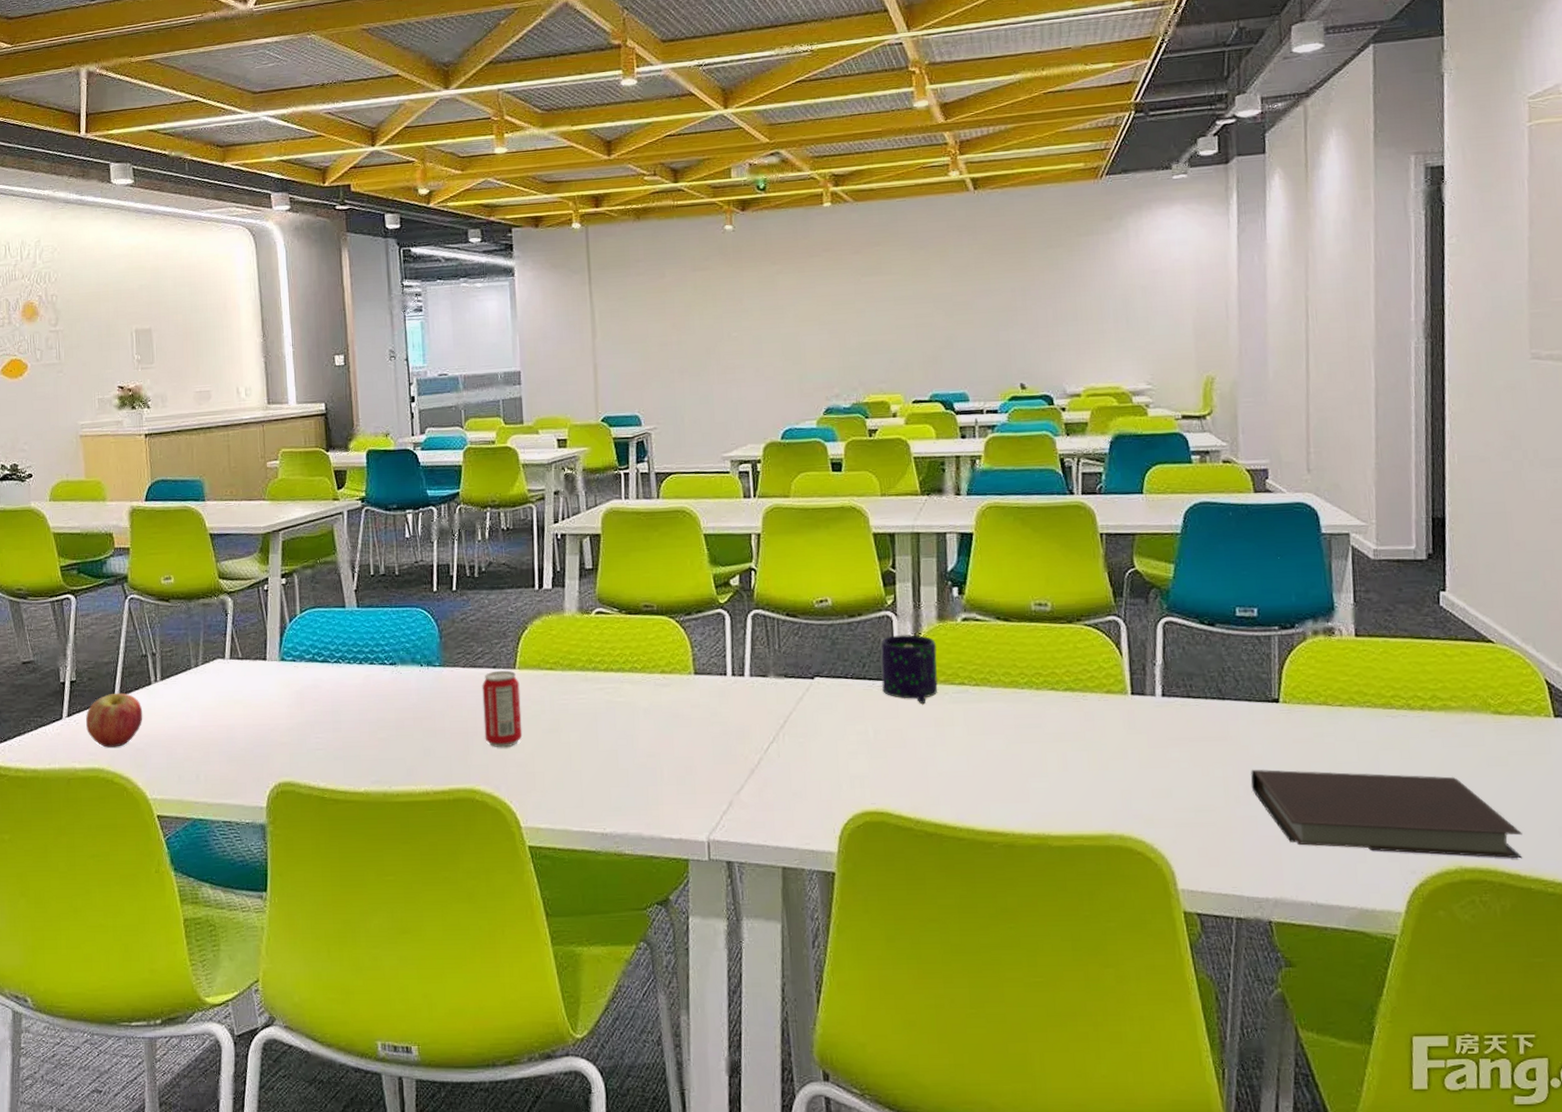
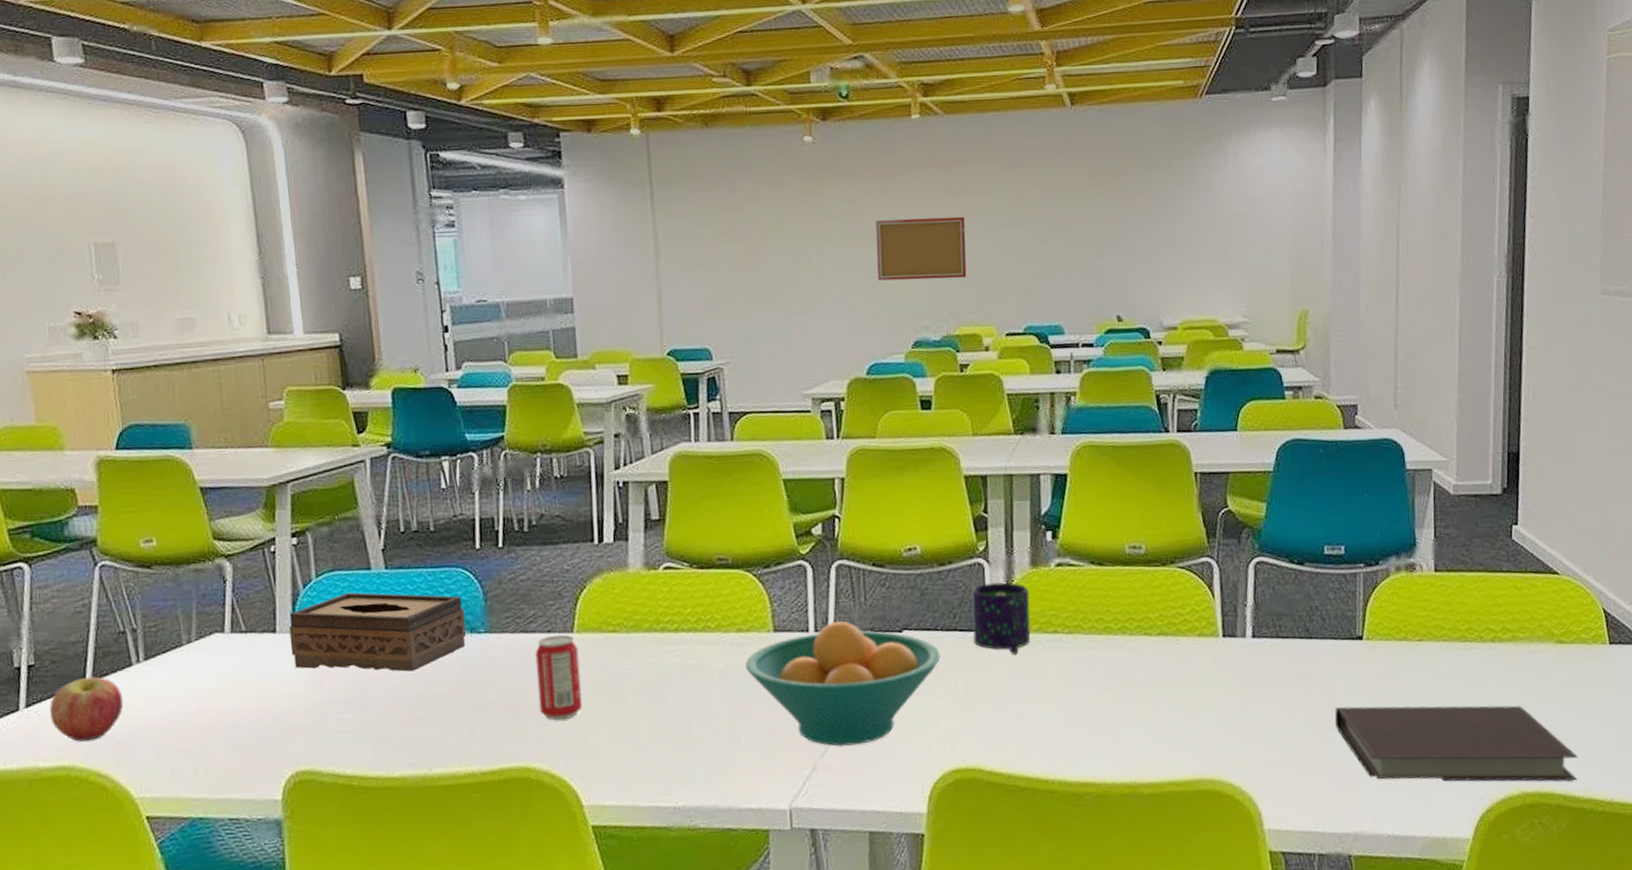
tissue box: none [277,627,424,698] -> present [289,592,467,672]
fruit bowl: none [668,666,851,784] -> present [745,621,941,746]
wall art: none [789,293,875,354] -> present [875,216,967,281]

